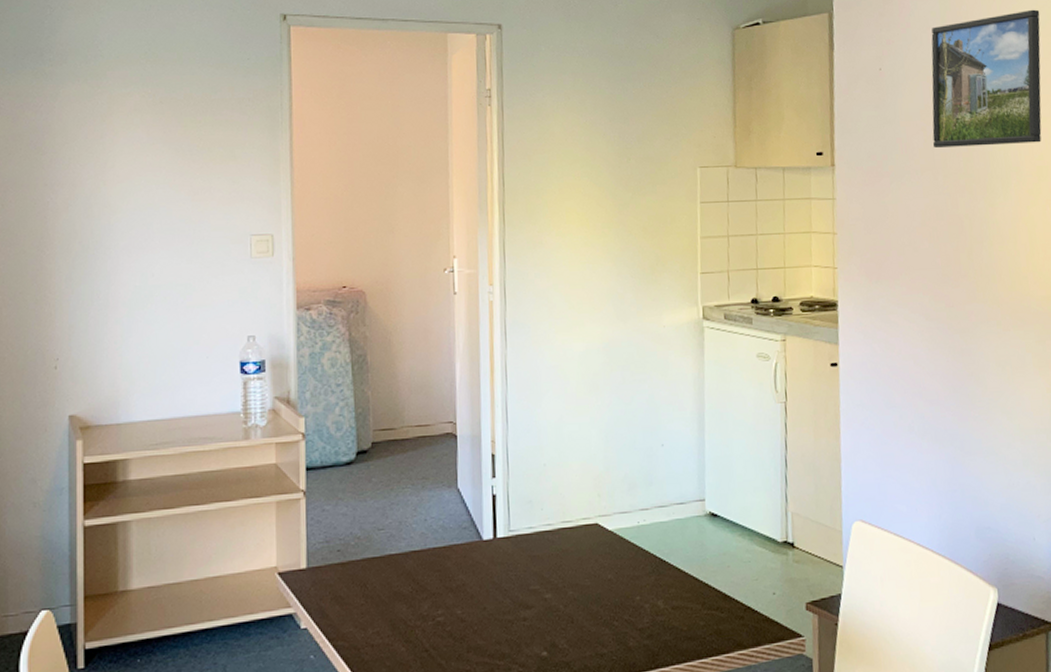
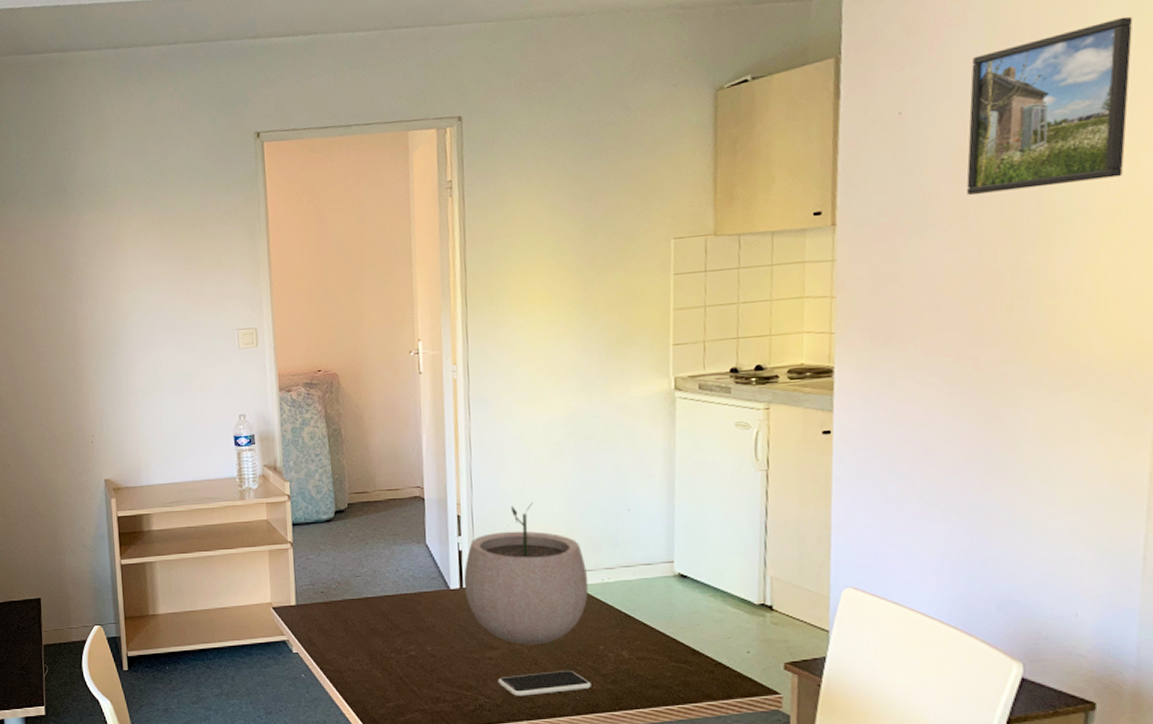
plant pot: none [497,438,625,601] -> present [463,502,589,645]
smartphone: none [532,626,628,662] -> present [497,669,591,696]

